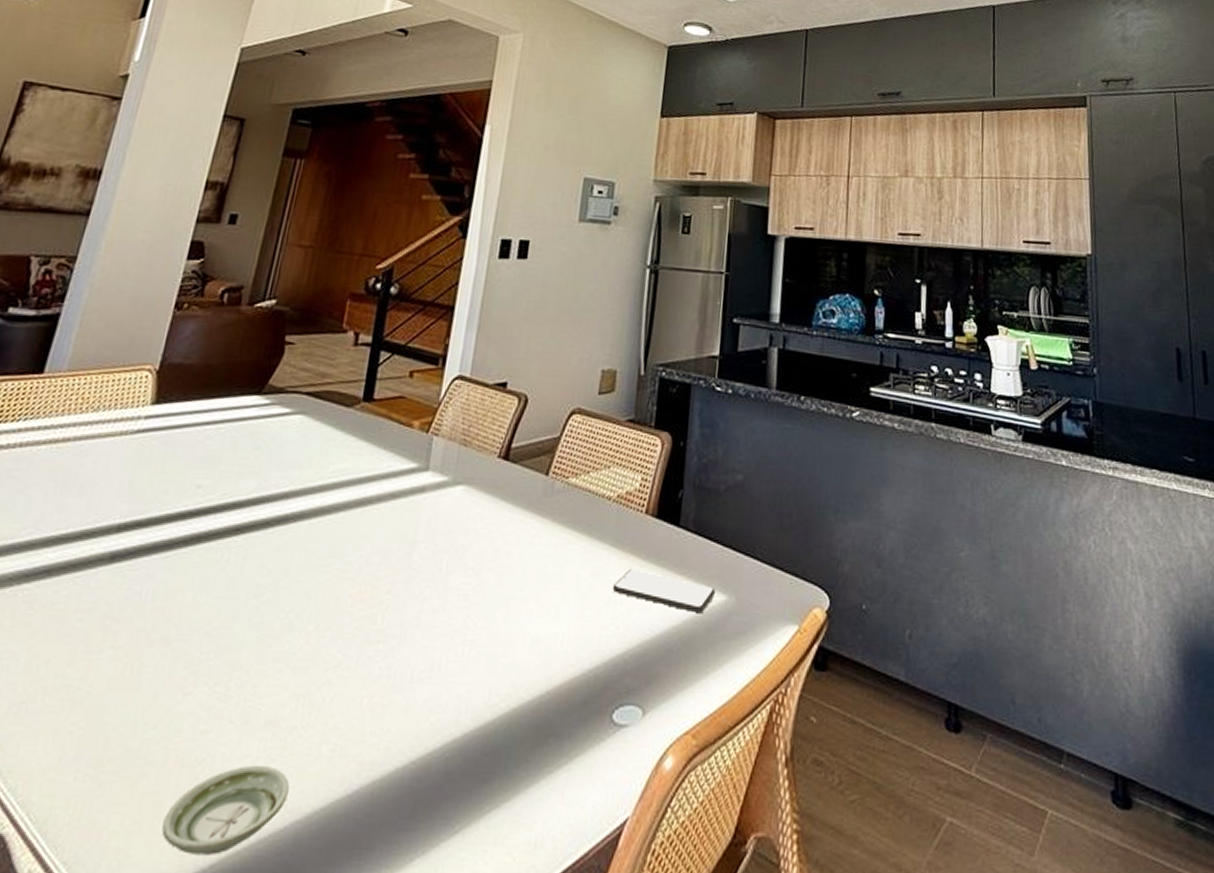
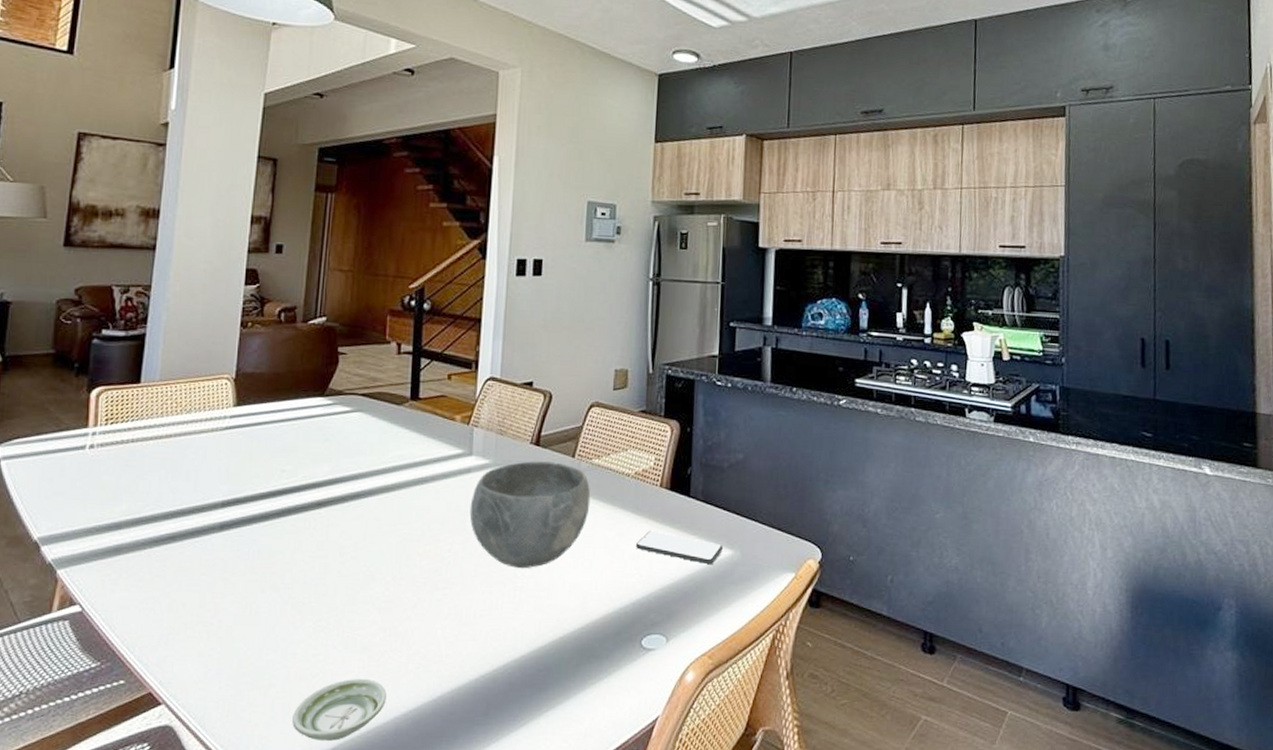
bowl: none [417,479,564,617] -> present [469,461,591,569]

